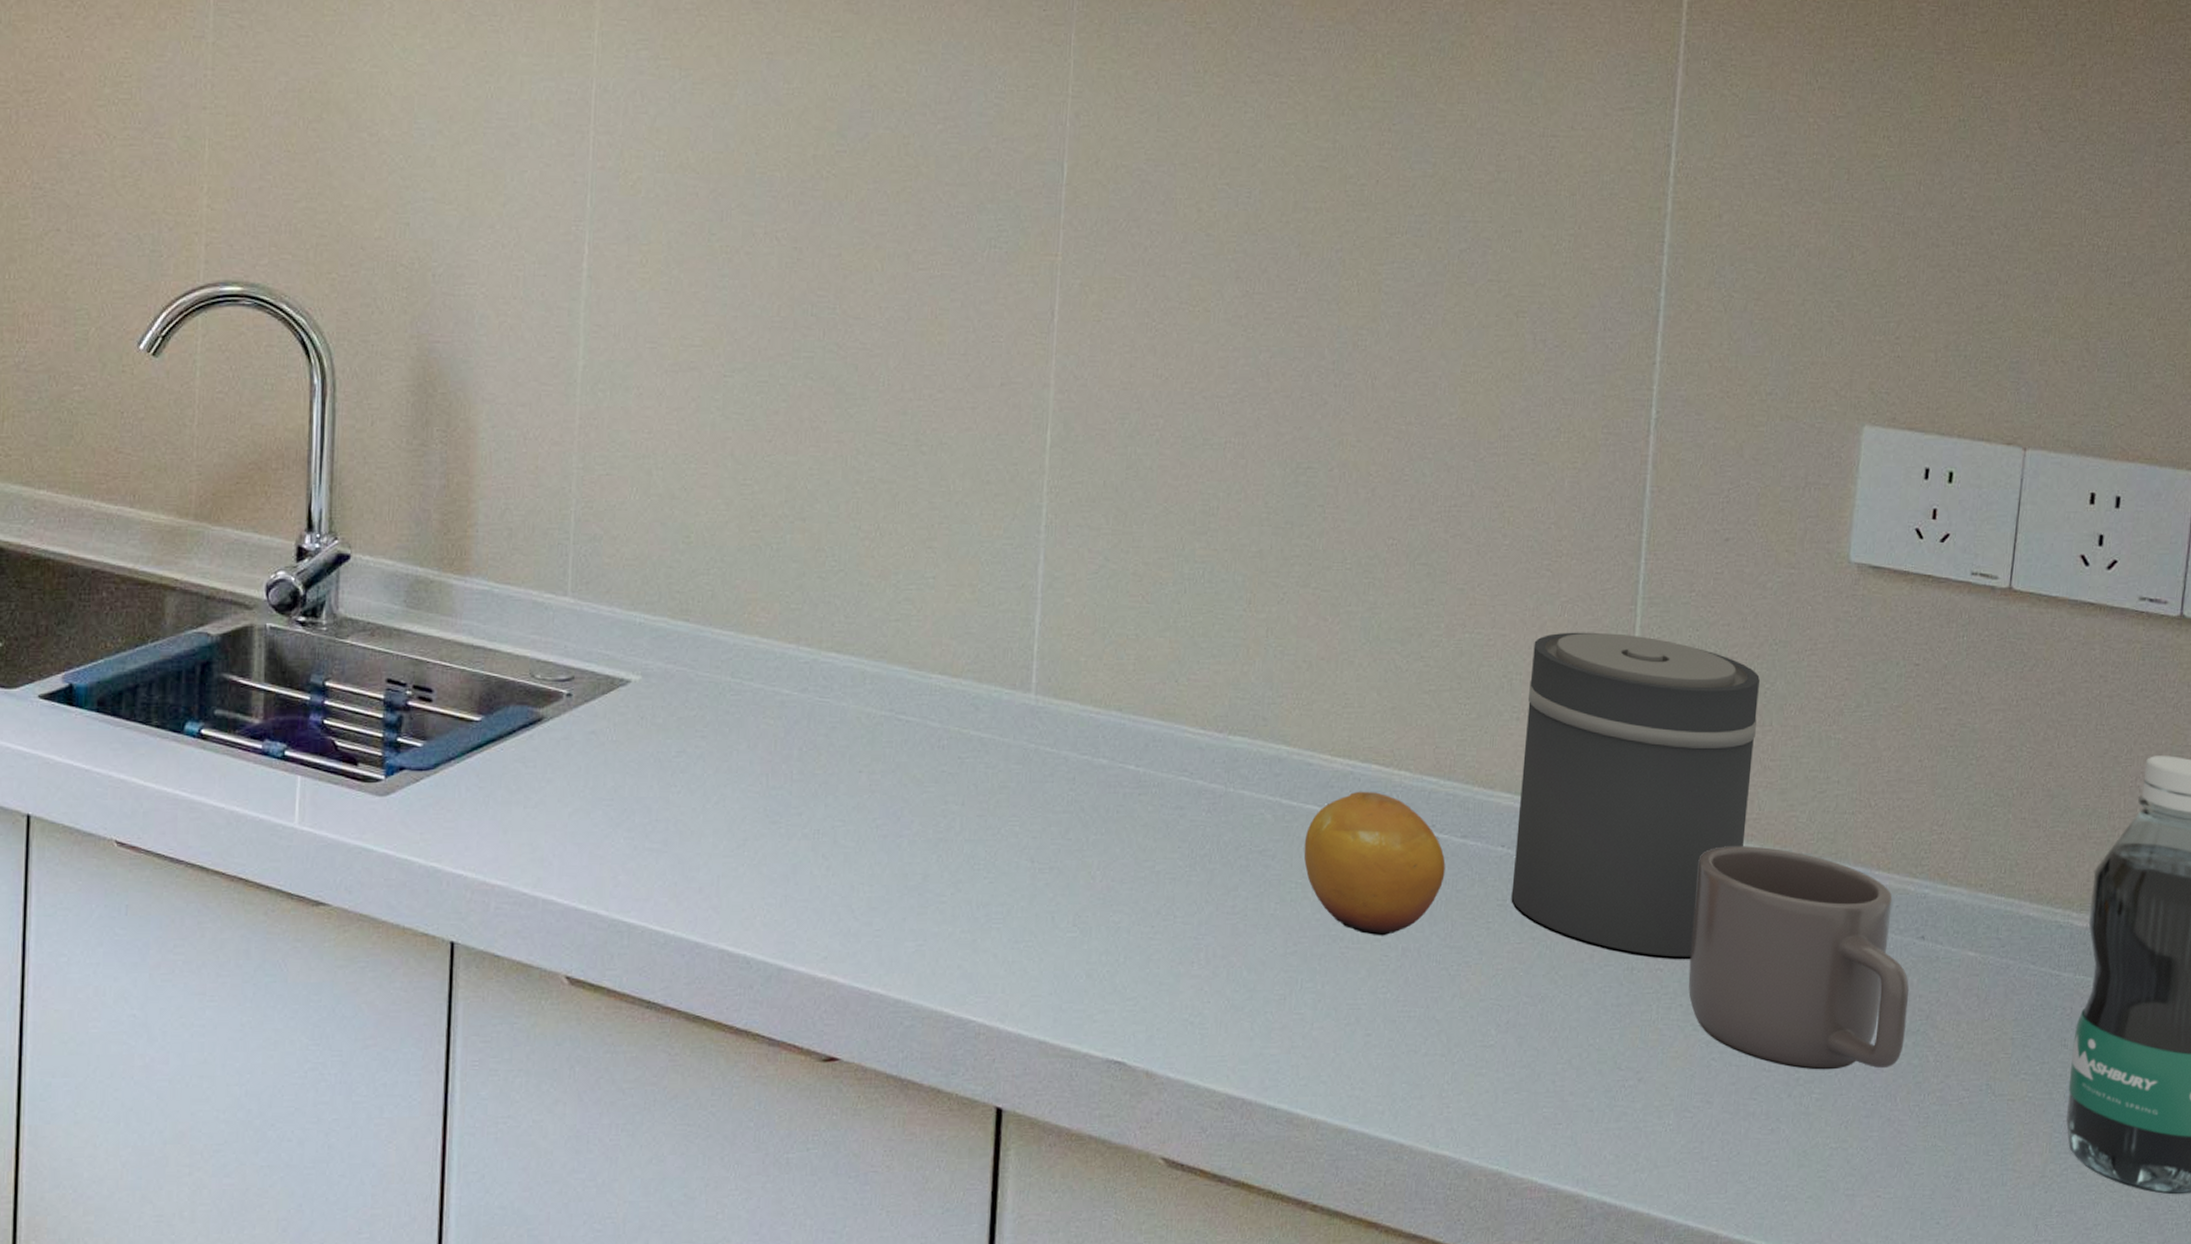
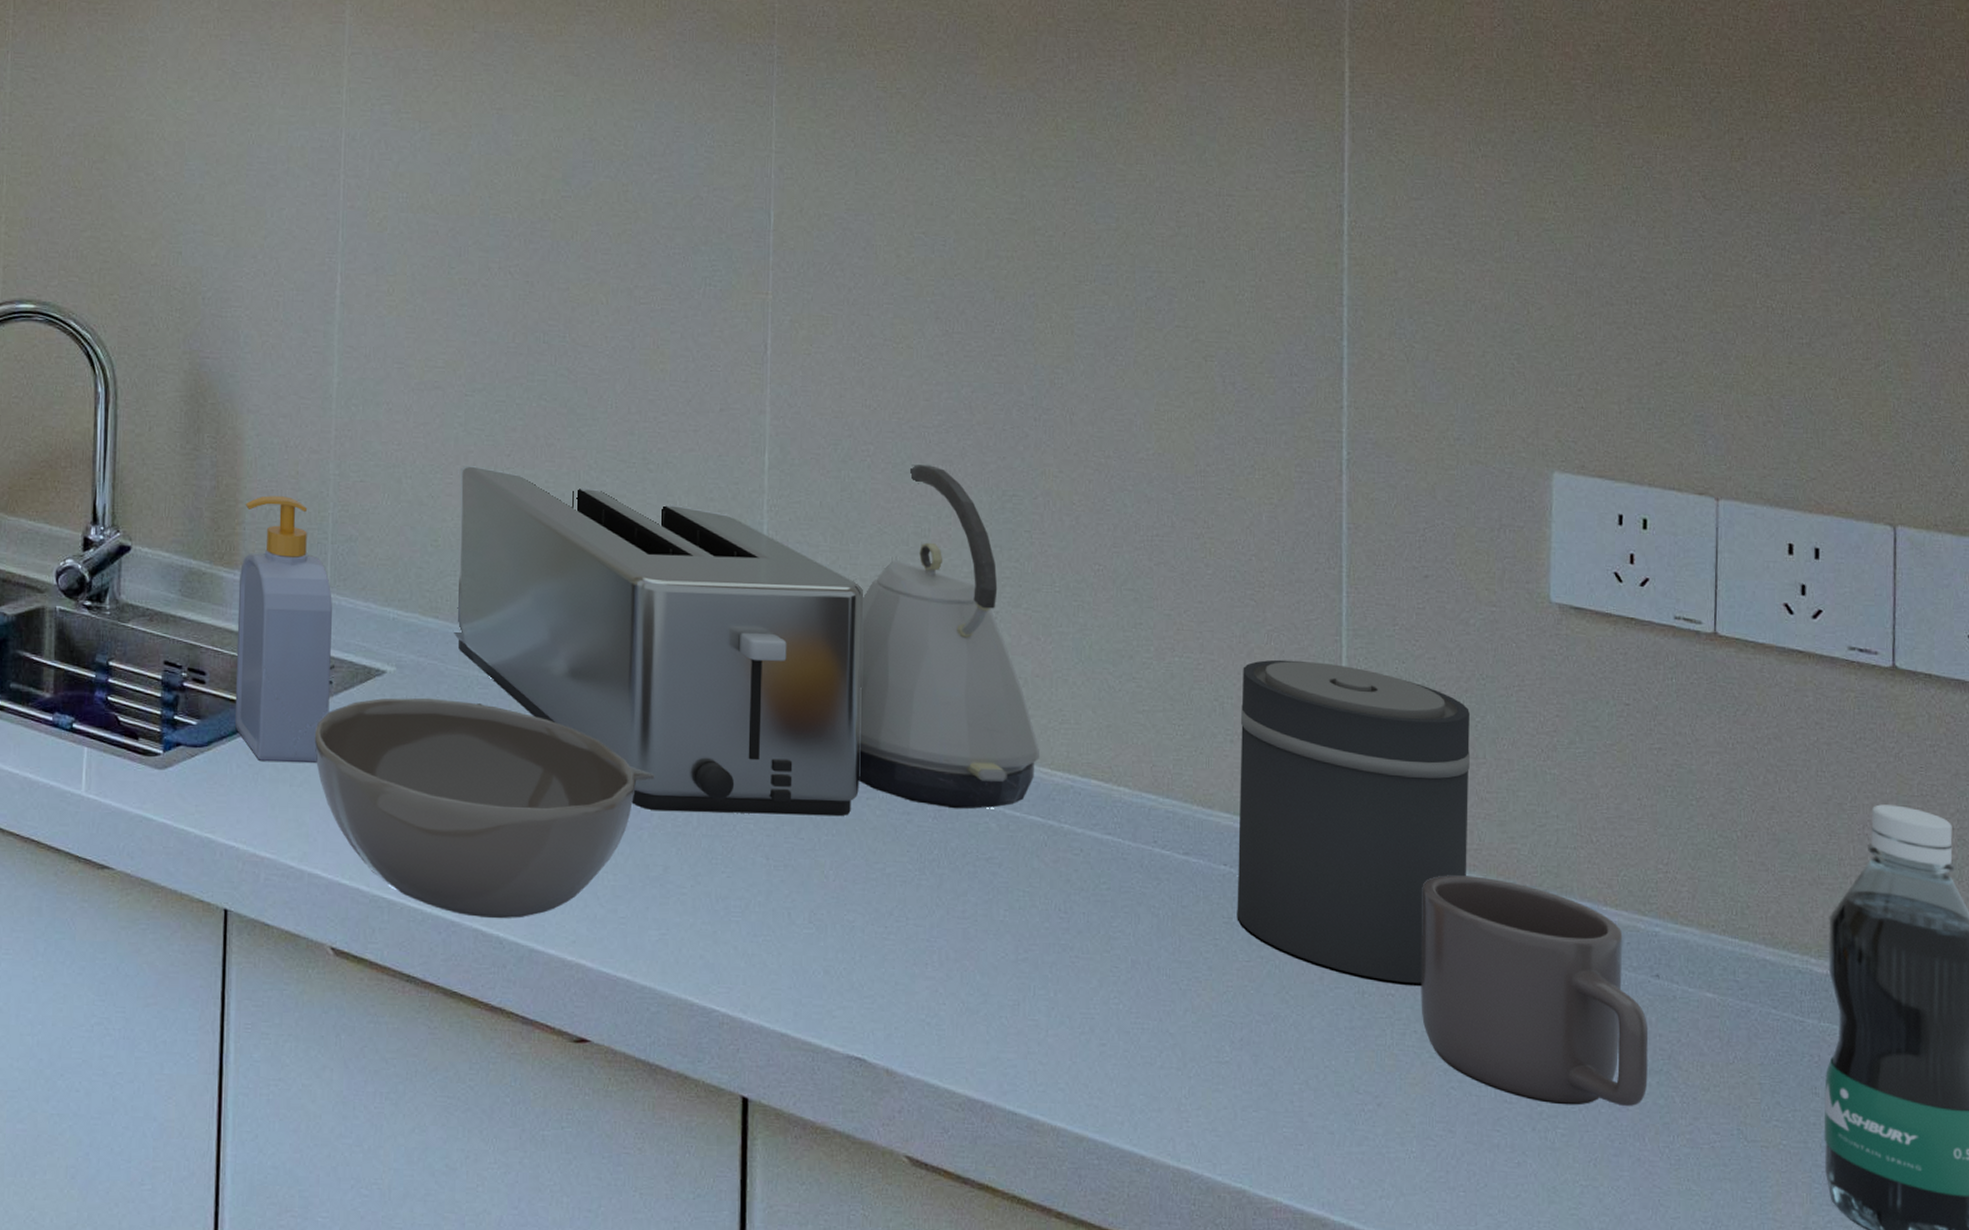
soap bottle: none [464,494,573,783] -> present [234,496,332,764]
bowl: none [551,707,917,937] -> present [314,697,655,918]
toaster: none [704,454,1146,817] -> present [453,466,864,816]
kettle: none [1130,438,1322,801] -> present [853,464,1042,809]
fruit: present [1303,791,1446,936] -> none [1029,804,1169,948]

